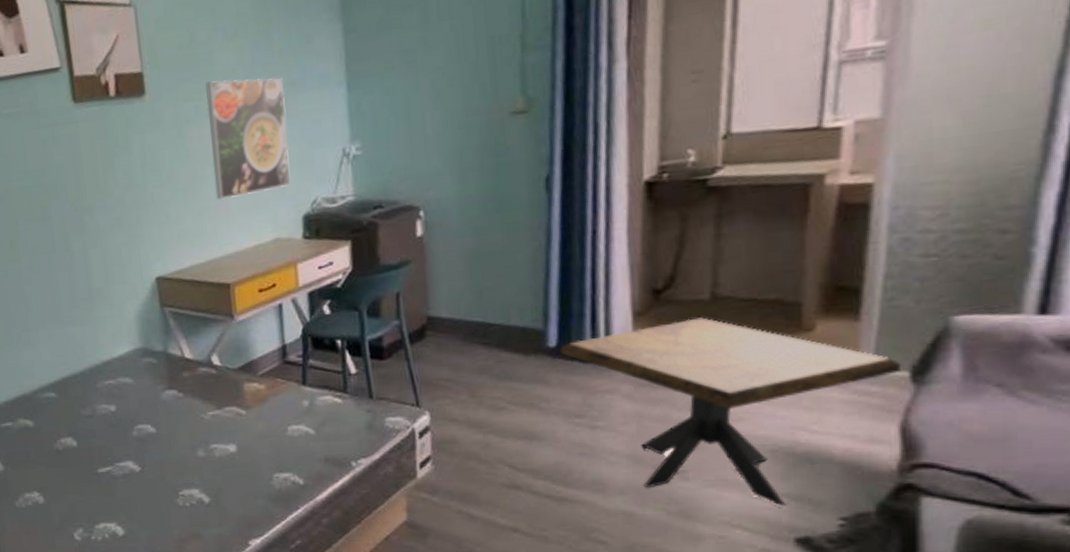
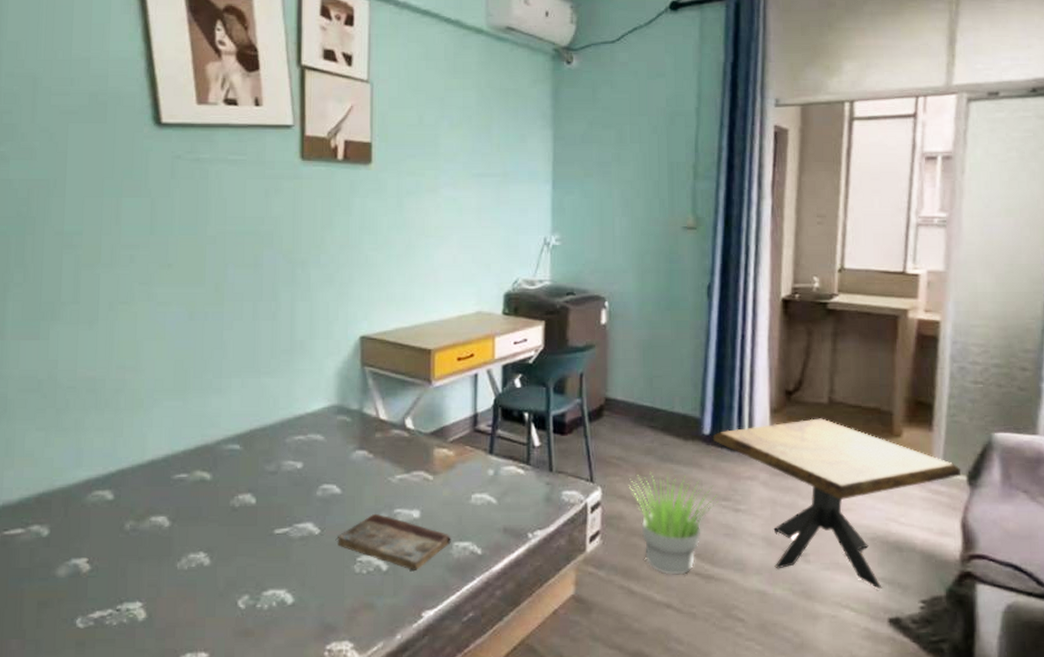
book: none [158,449,271,502] -> present [338,513,451,570]
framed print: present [205,78,290,200] -> none [427,161,499,270]
potted plant: none [460,391,573,499] -> present [628,471,721,575]

